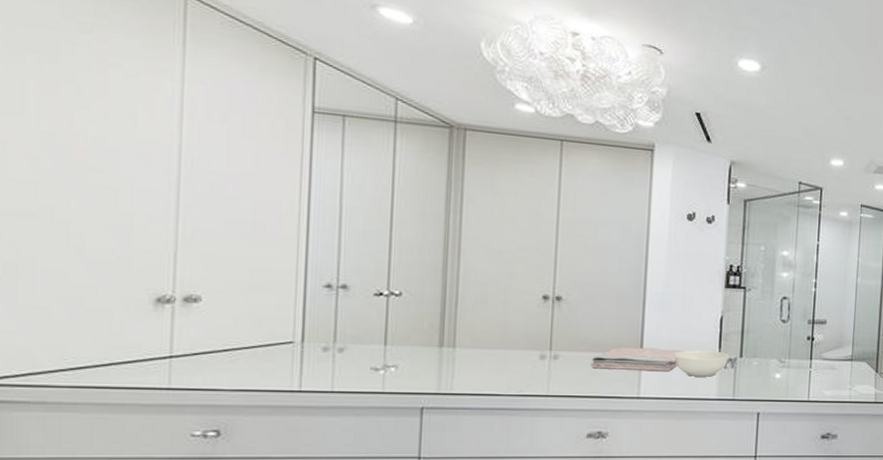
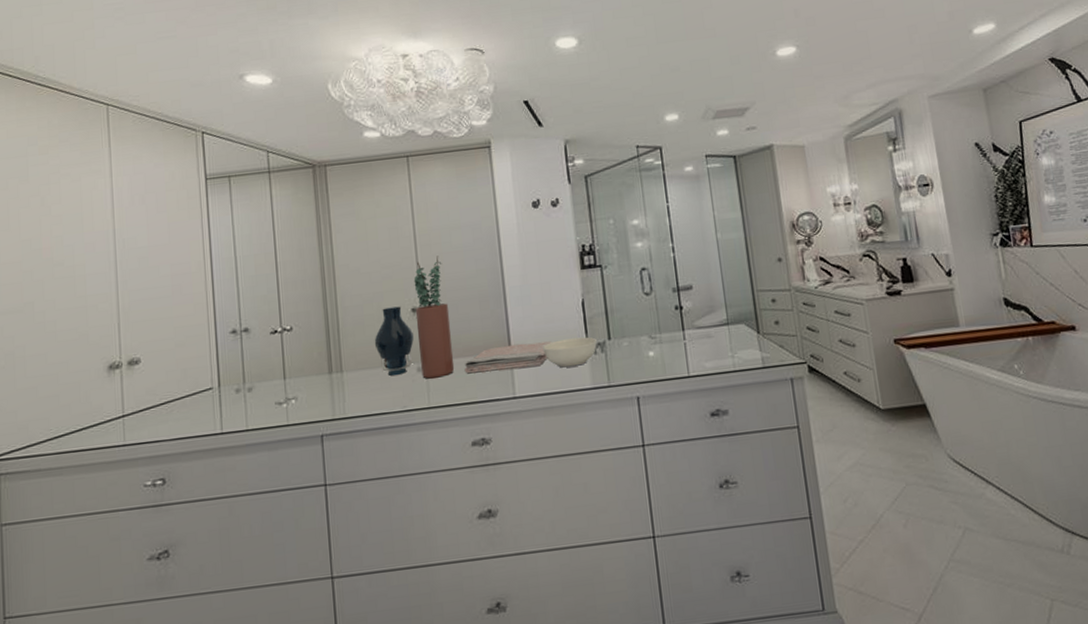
vase: none [496,290,541,359] -> present [374,306,414,376]
vase: none [544,248,584,368] -> present [413,255,455,379]

